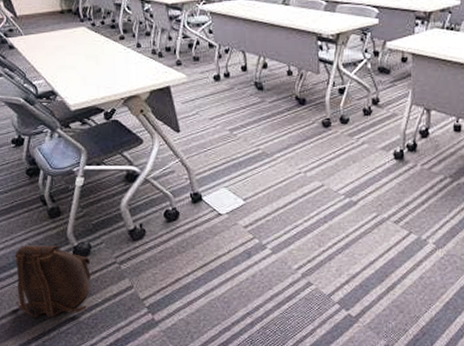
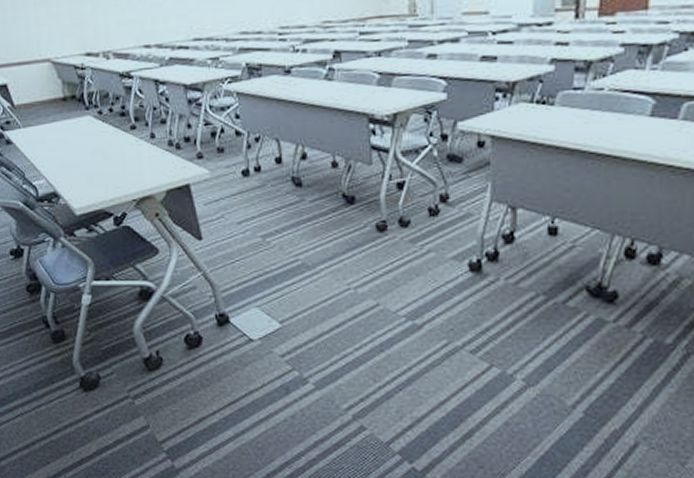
backpack: present [15,245,91,317] -> none [14,374,101,460]

